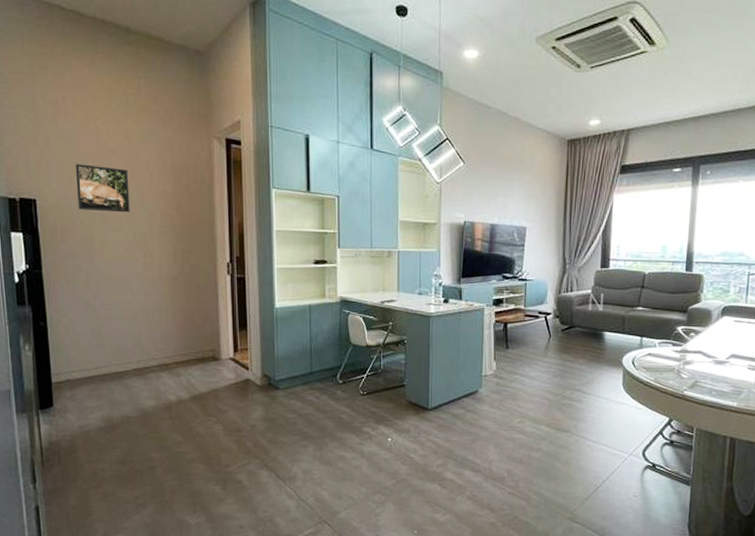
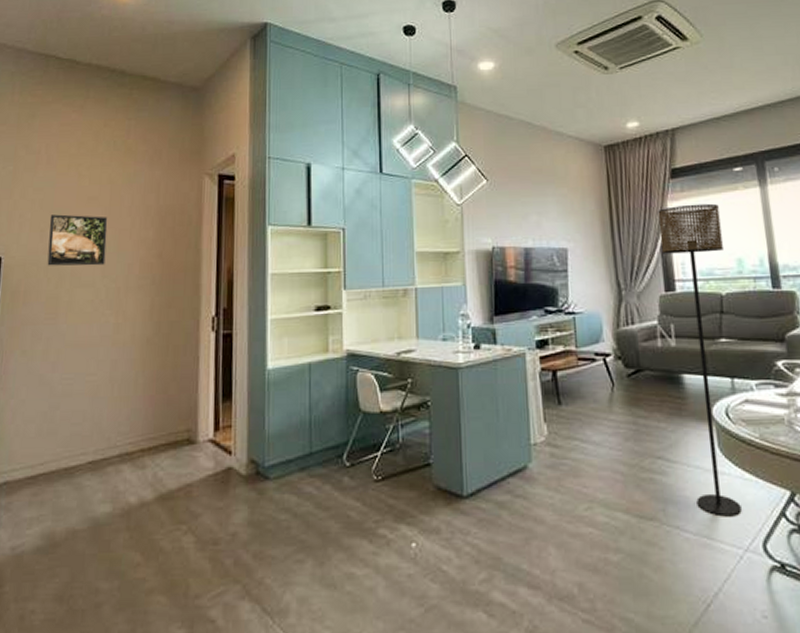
floor lamp: none [600,197,655,433] -> present [658,203,742,517]

